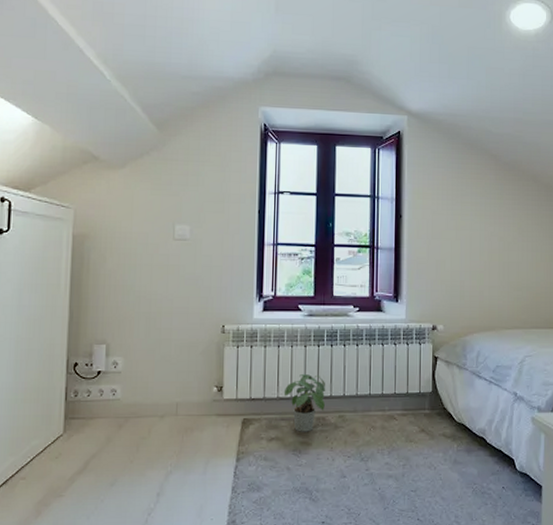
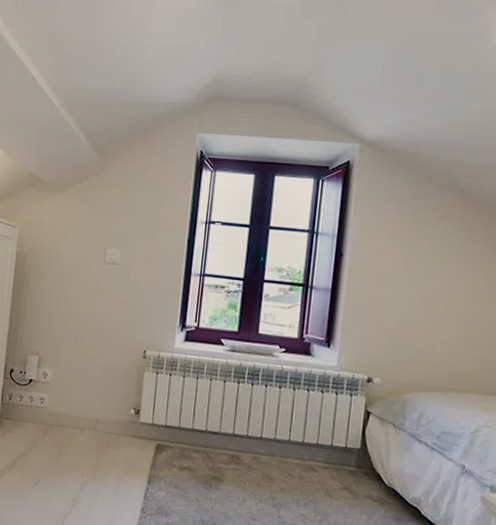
potted plant: present [283,373,326,432] -> none [199,408,243,468]

